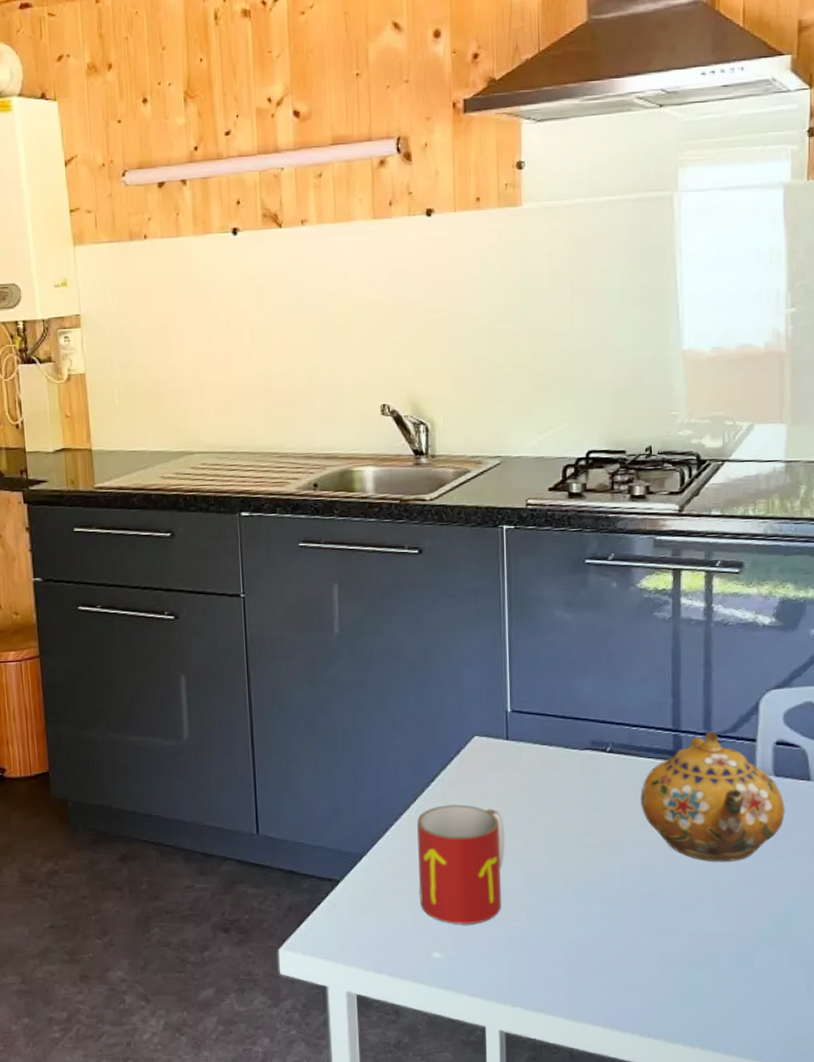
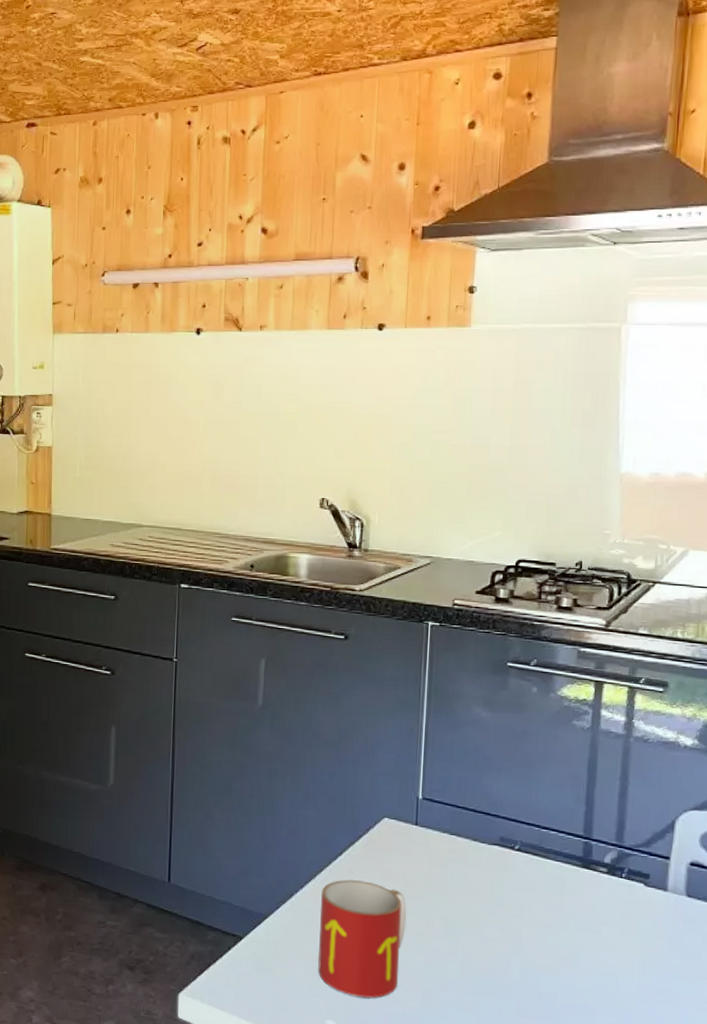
teapot: present [641,731,785,862] -> none [546,844,696,976]

